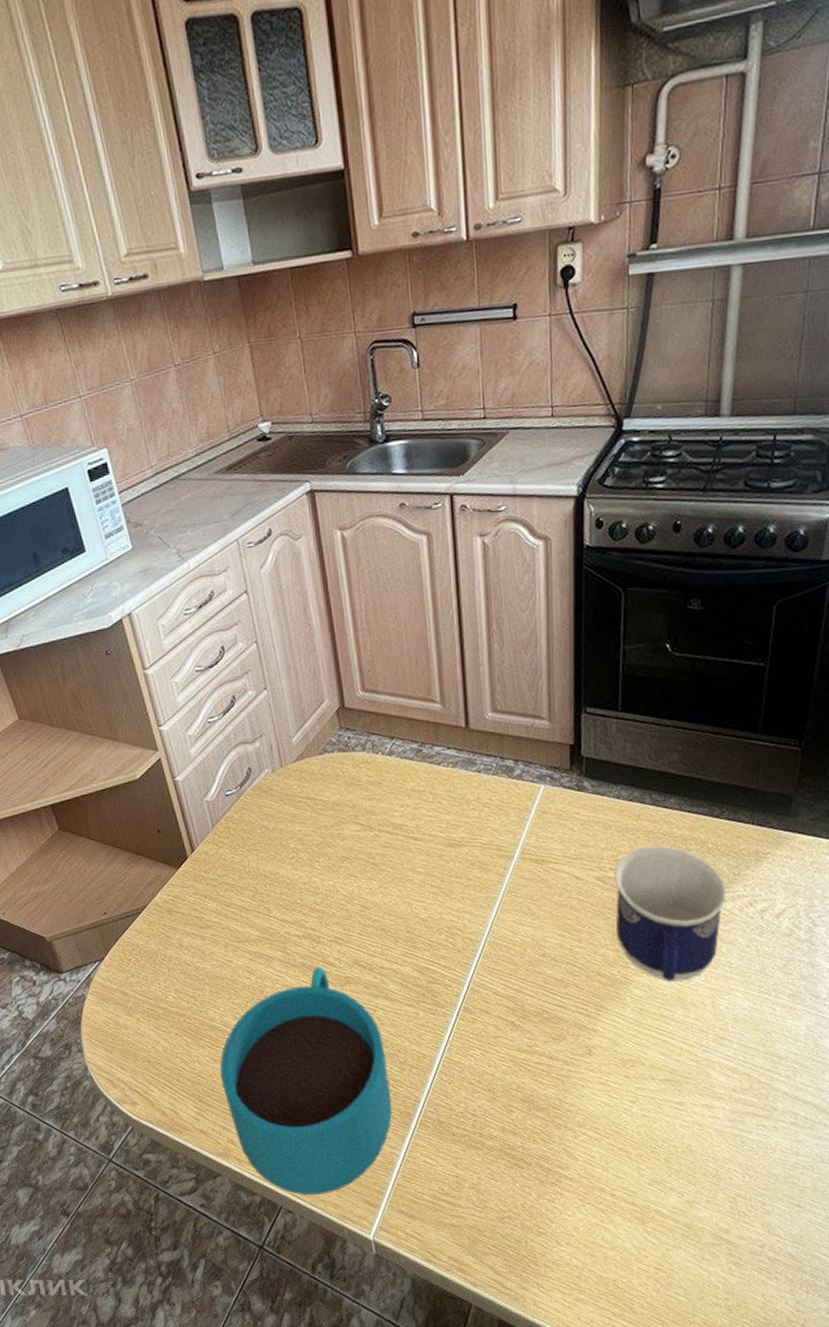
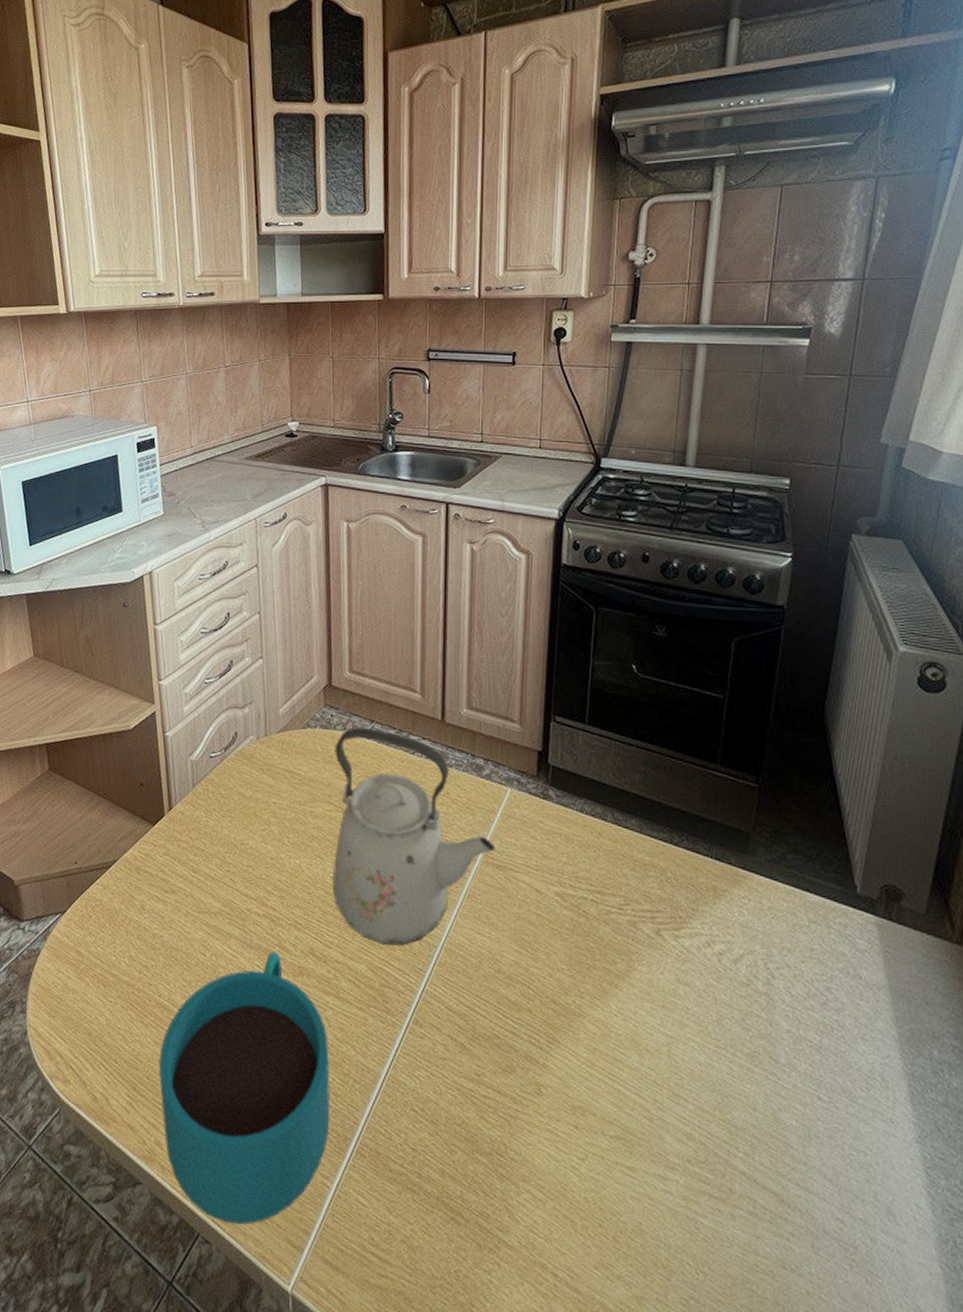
kettle: none [356,744,532,947] -> present [333,727,495,946]
cup: present [614,845,727,982] -> none [573,866,685,1022]

